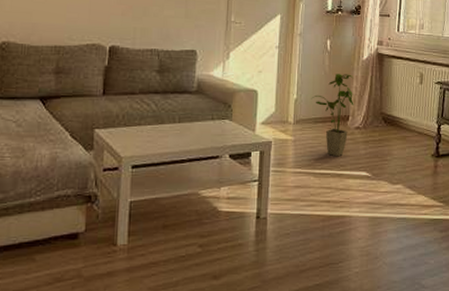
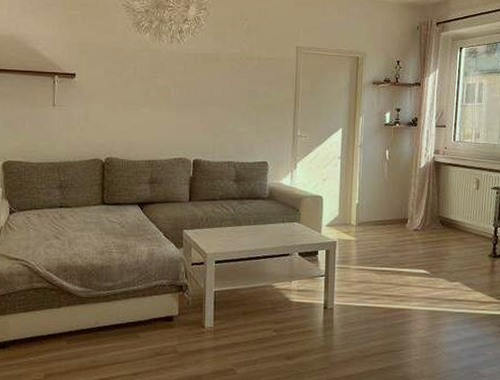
house plant: present [311,74,354,157] -> none [372,181,412,256]

